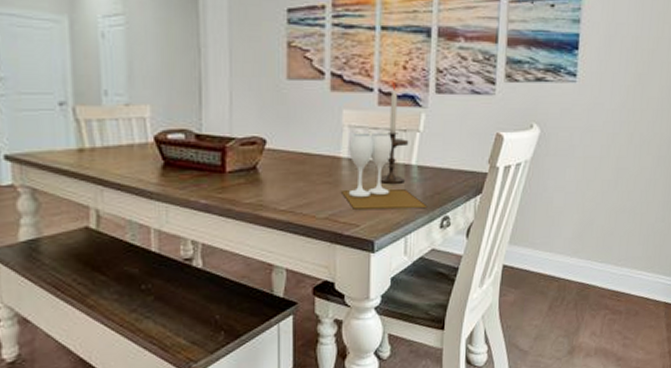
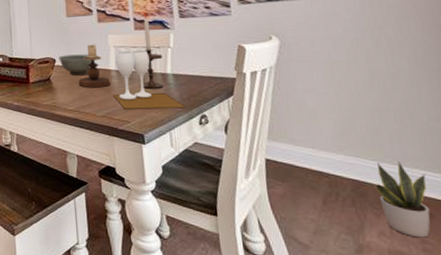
bowl: none [271,134,321,164] -> present [59,54,95,76]
candlestick: none [296,121,339,182] -> present [78,44,110,88]
potted plant: none [597,261,641,335] -> present [375,160,431,238]

